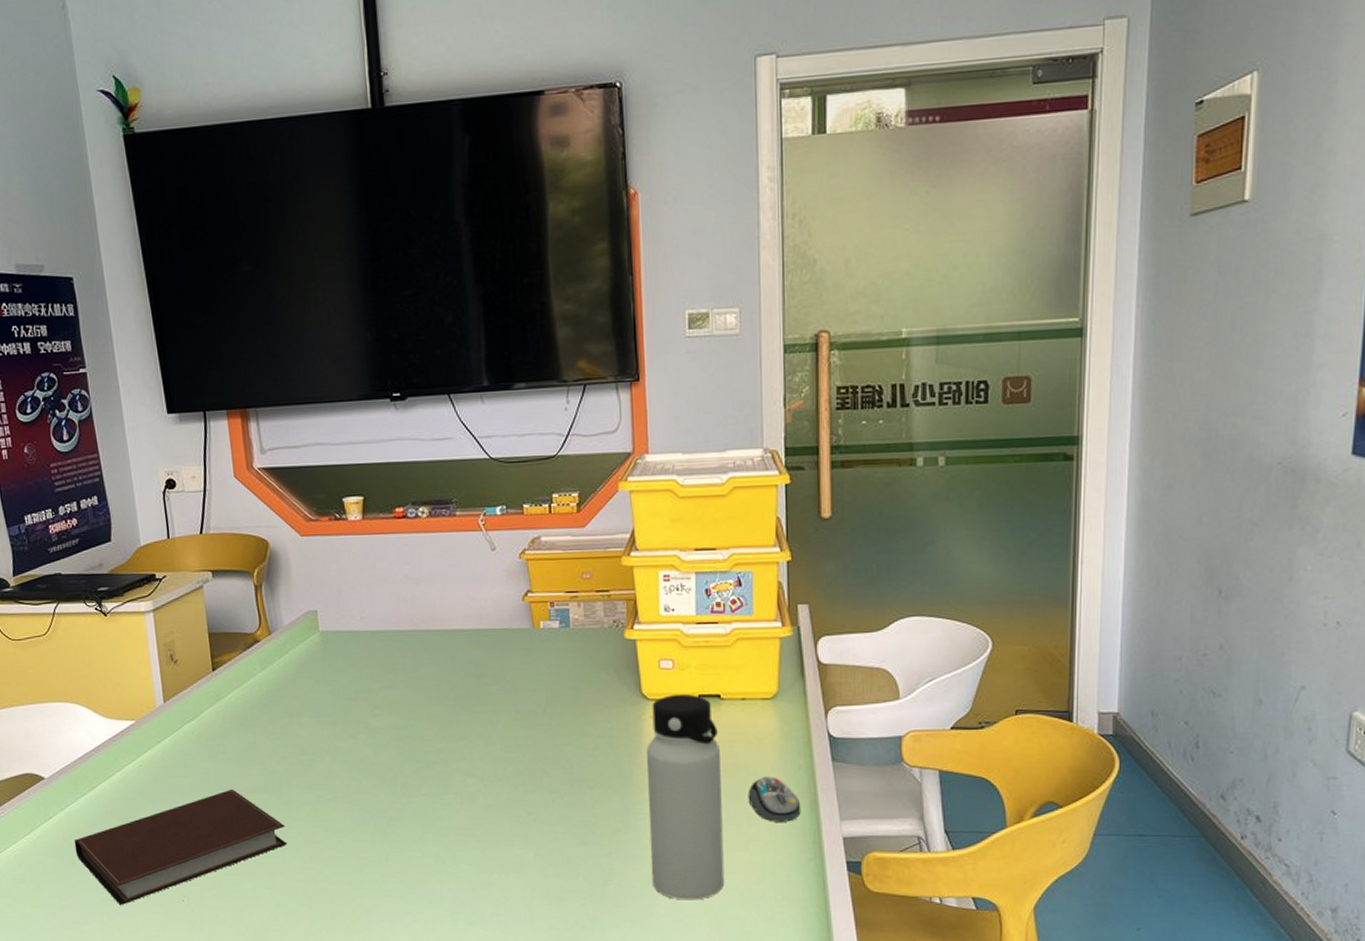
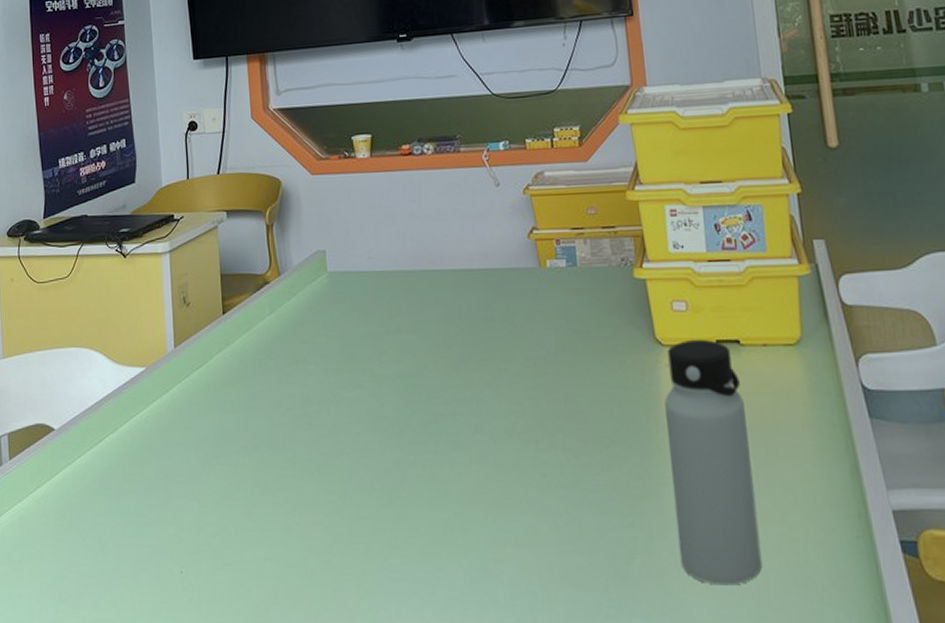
notebook: present [74,788,288,905] -> none [77,443,291,576]
computer mouse: present [748,777,801,822] -> none [779,435,841,490]

